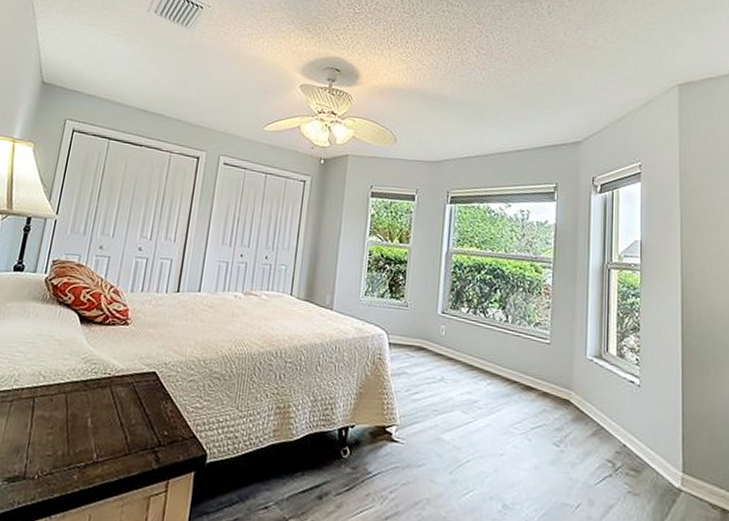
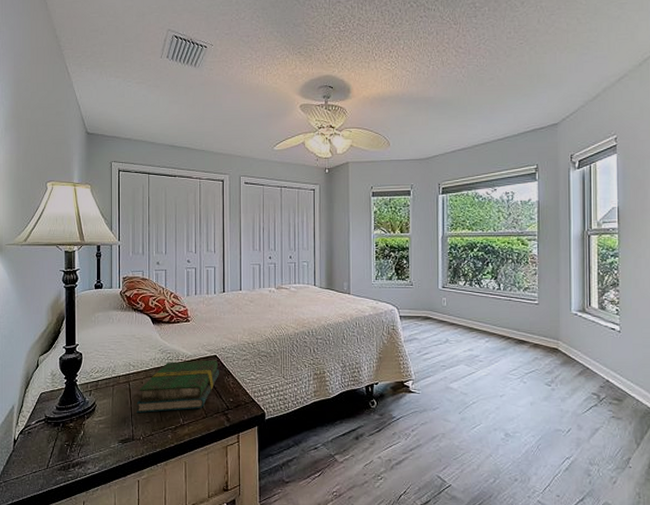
book: none [36,375,156,442] -> present [136,360,219,413]

